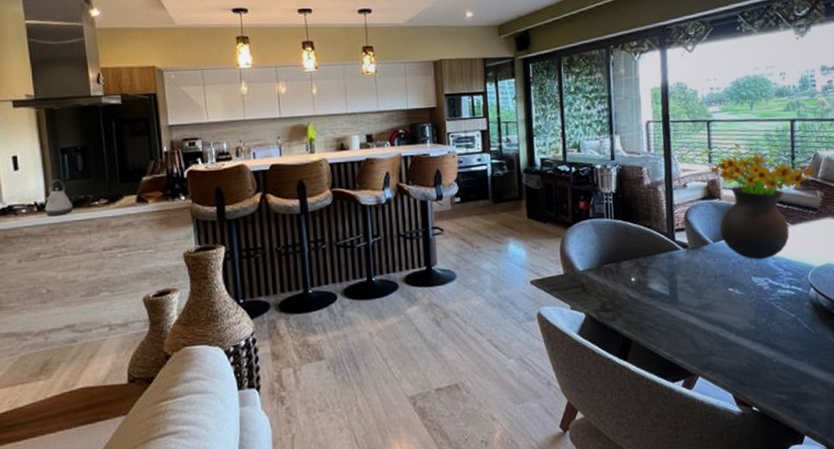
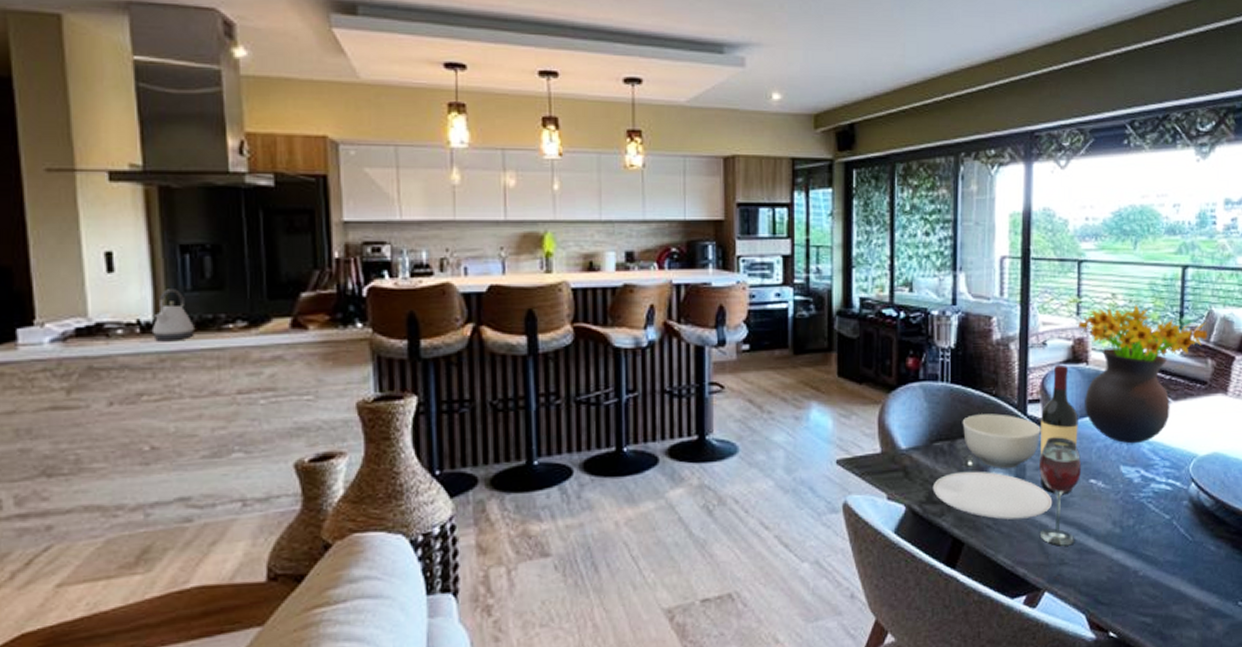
plate: none [605,285,700,322] -> present [932,471,1053,520]
bowl: none [624,240,687,283] -> present [962,413,1041,468]
wine bottle: none [686,201,717,300] -> present [1041,364,1078,494]
wineglass: none [687,256,722,341] -> present [1039,437,1082,546]

